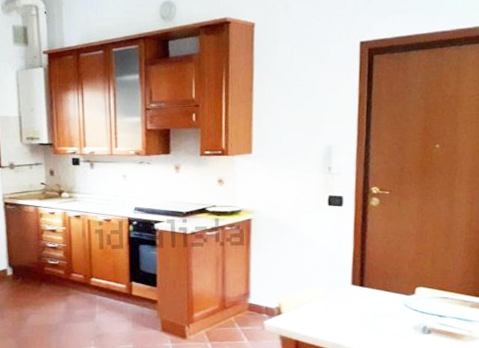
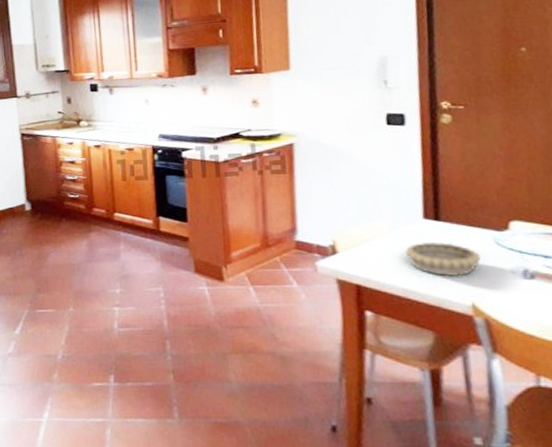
decorative bowl: none [335,304,392,333] -> present [404,241,481,277]

